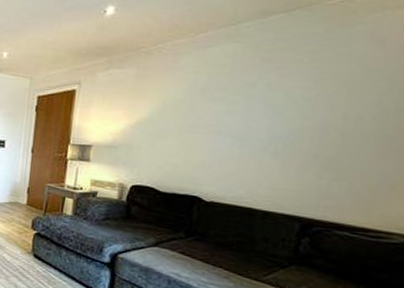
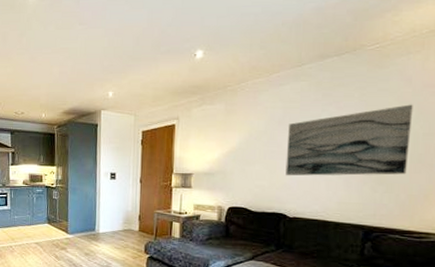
wall art: none [205,73,385,160] -> present [285,104,413,176]

